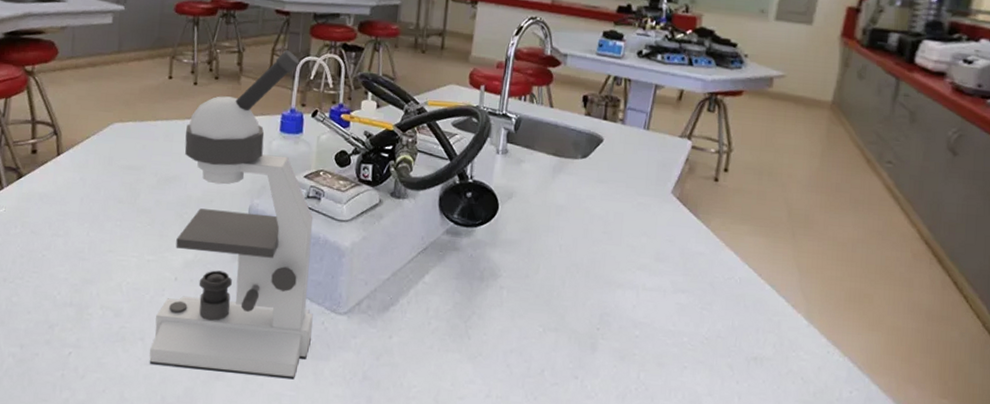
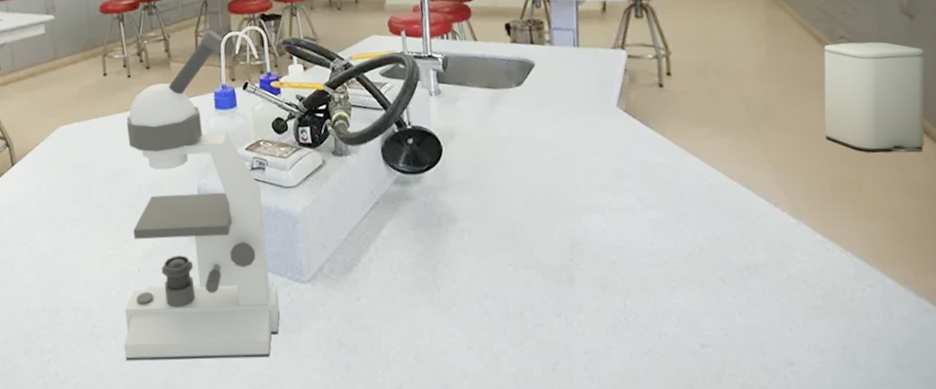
pedal bin: none [851,166,958,278] -> present [823,42,925,153]

